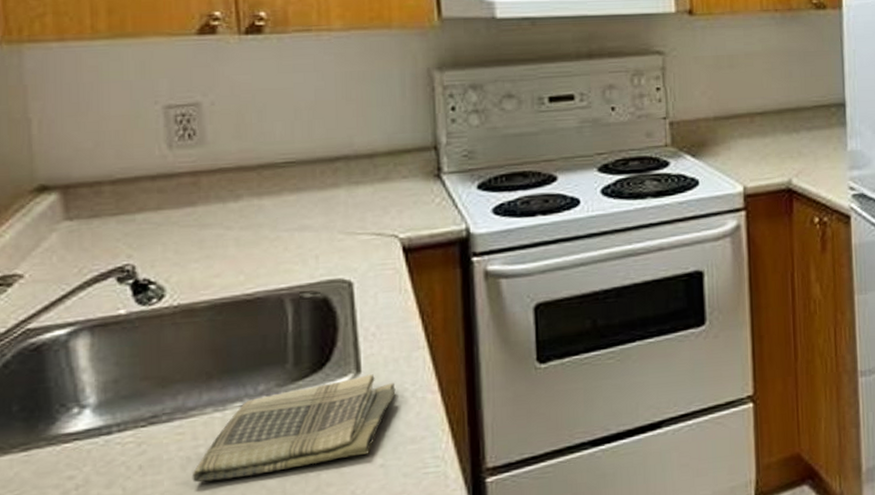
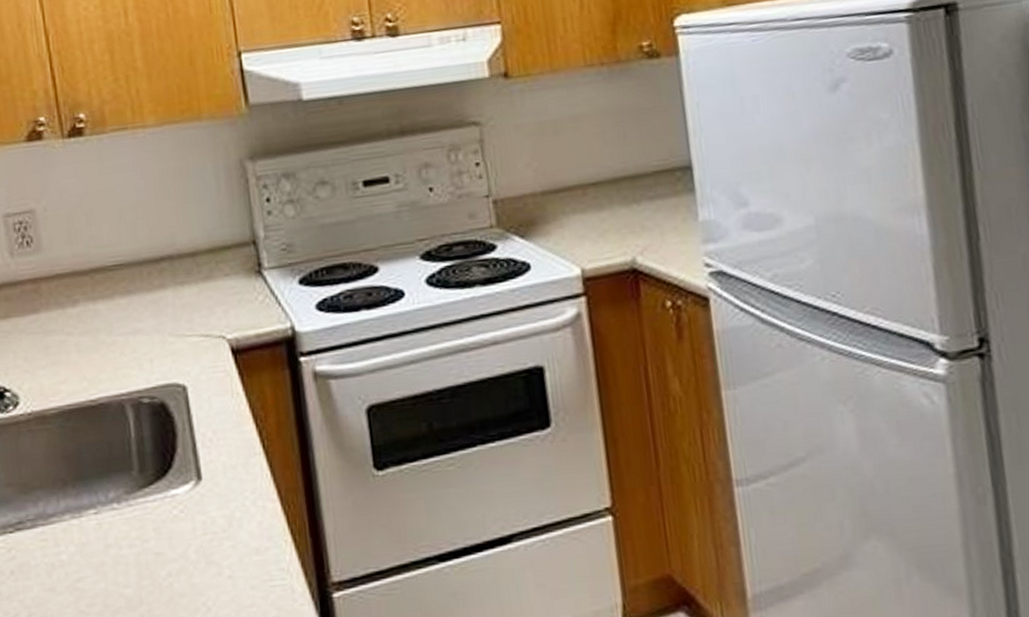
dish towel: present [192,374,396,483] -> none [57,481,237,590]

